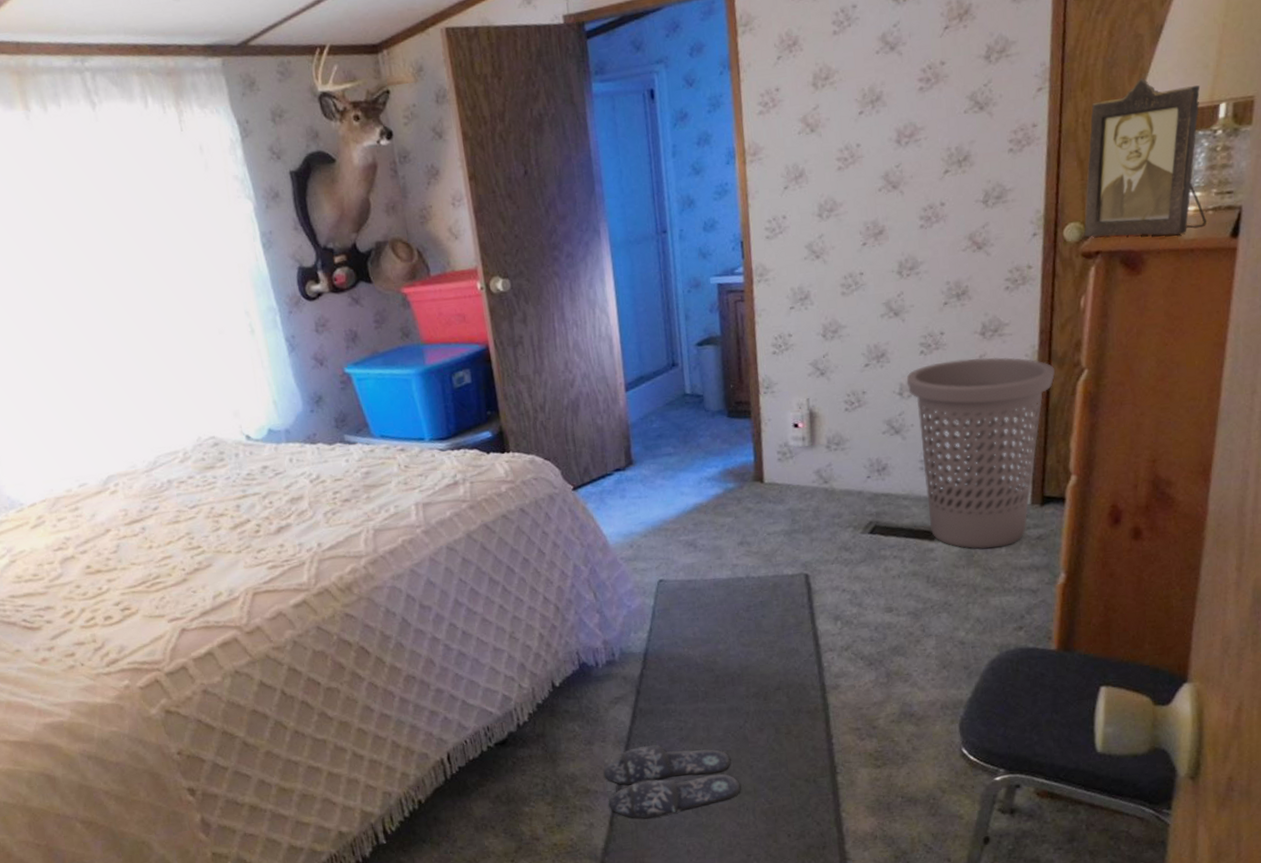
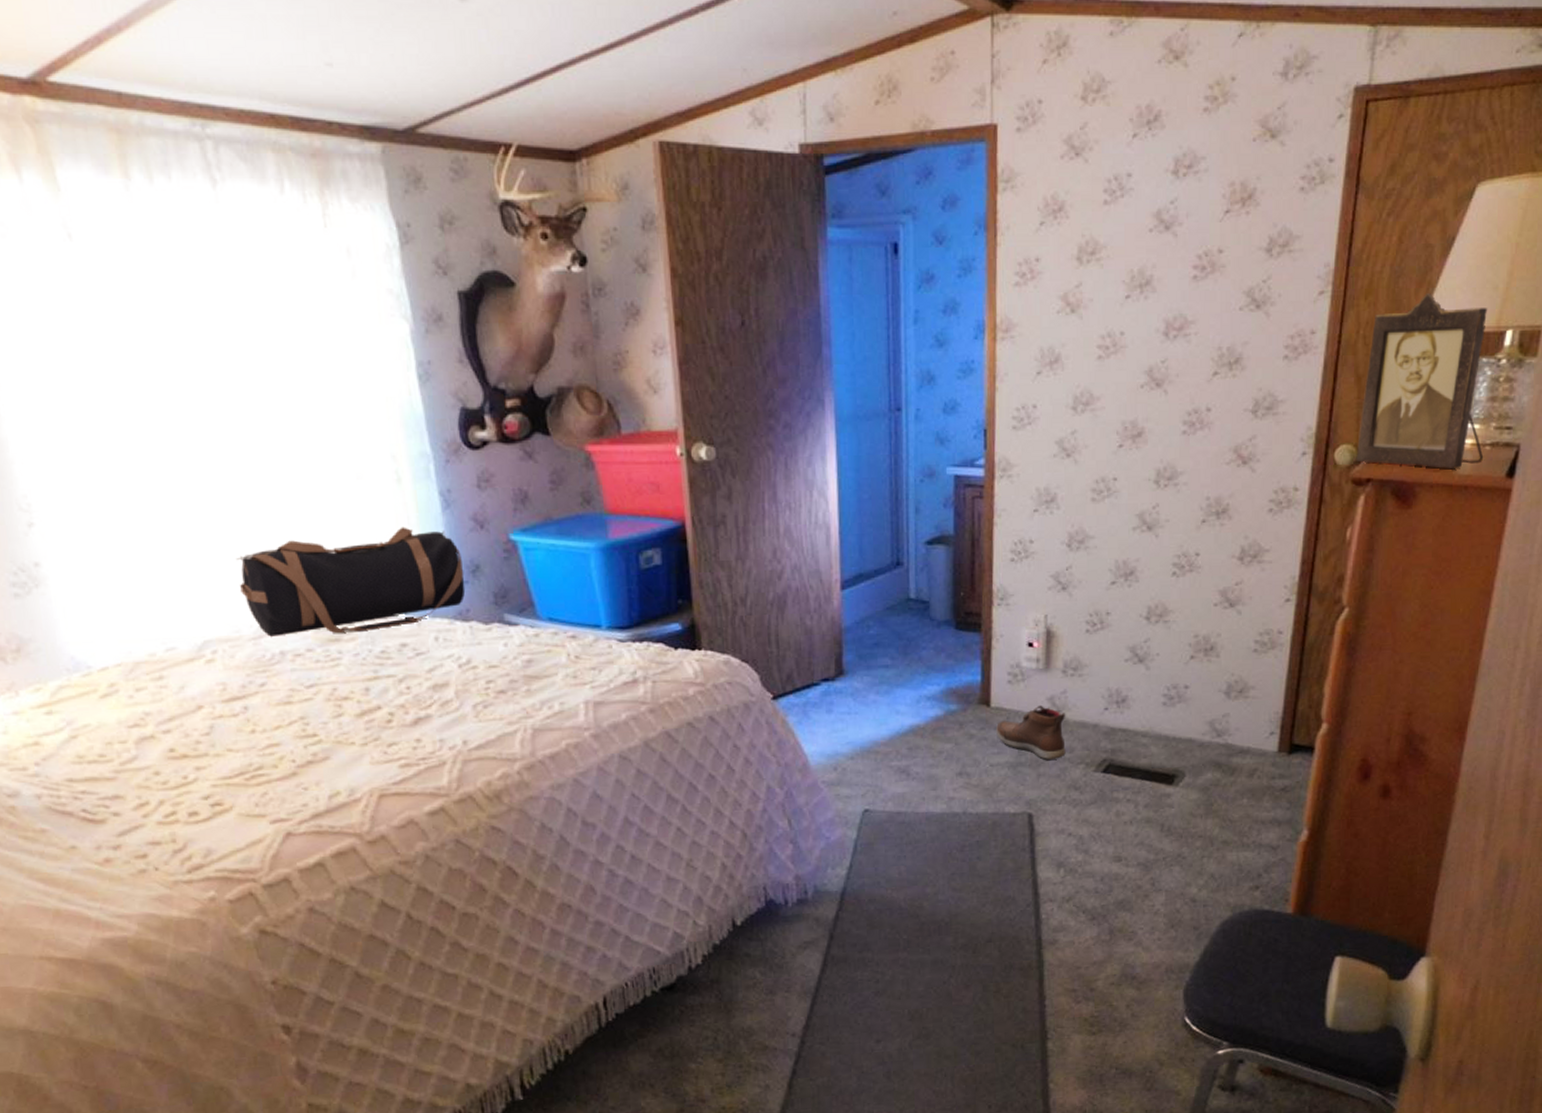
duffel bag: none [129,369,312,469] -> present [236,527,466,637]
slippers: present [603,745,741,819] -> none [785,998,940,1082]
boot: none [770,477,835,527] -> present [995,705,1066,761]
laundry basket: present [906,357,1056,549] -> none [1155,585,1315,798]

